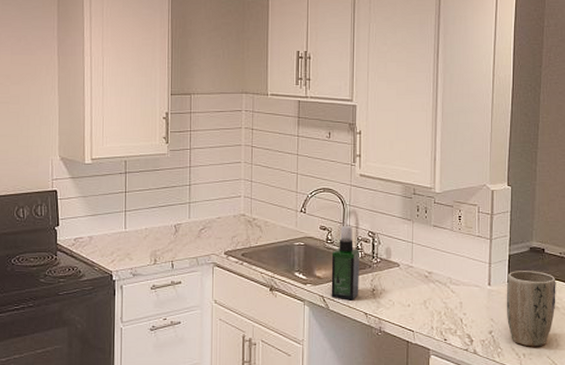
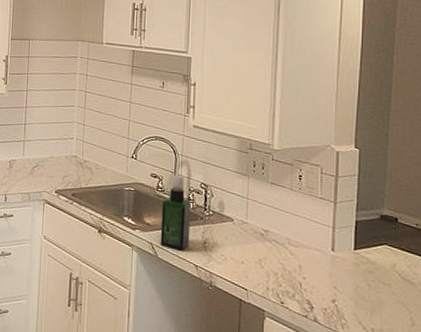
plant pot: present [506,271,556,347] -> none [352,238,412,324]

